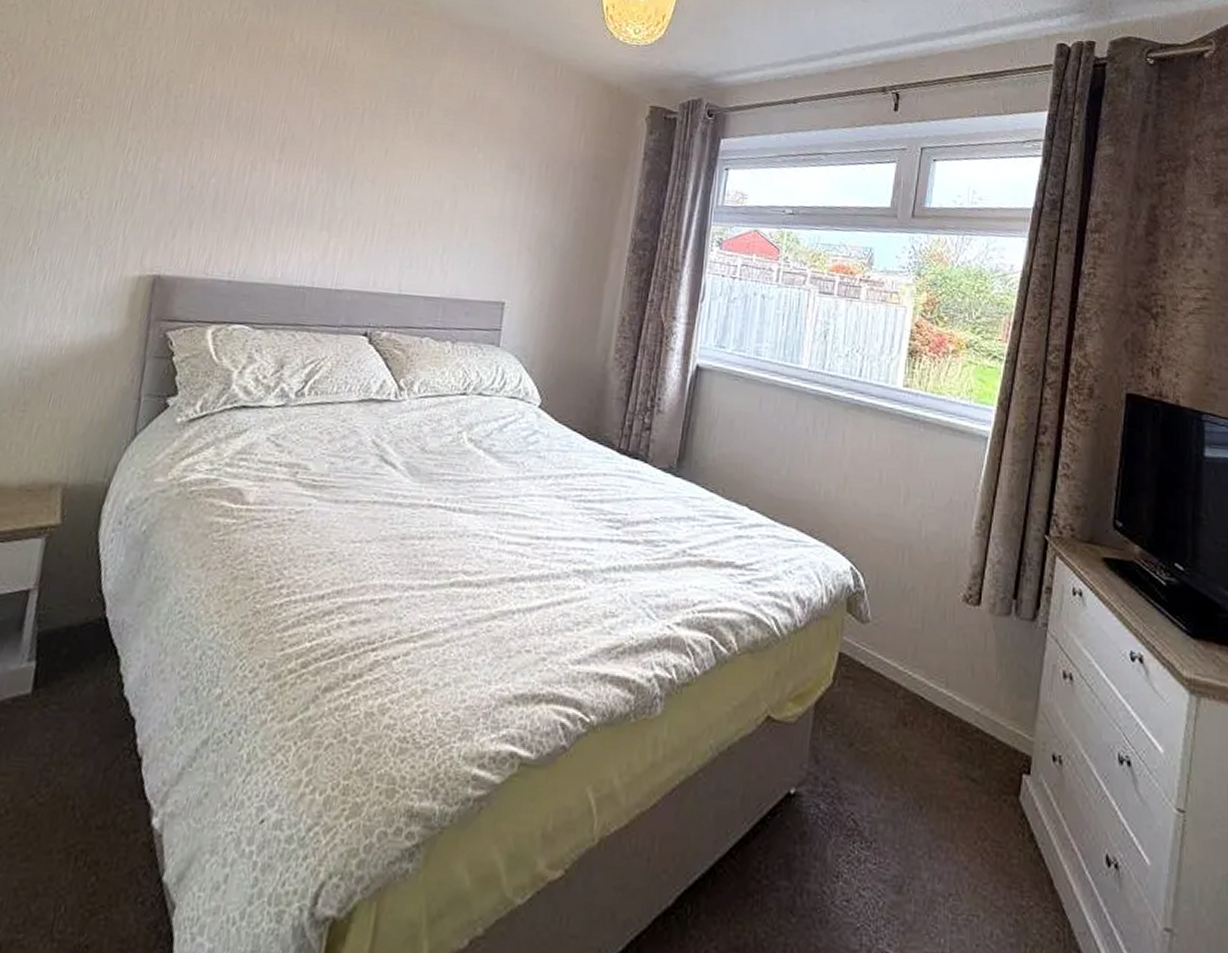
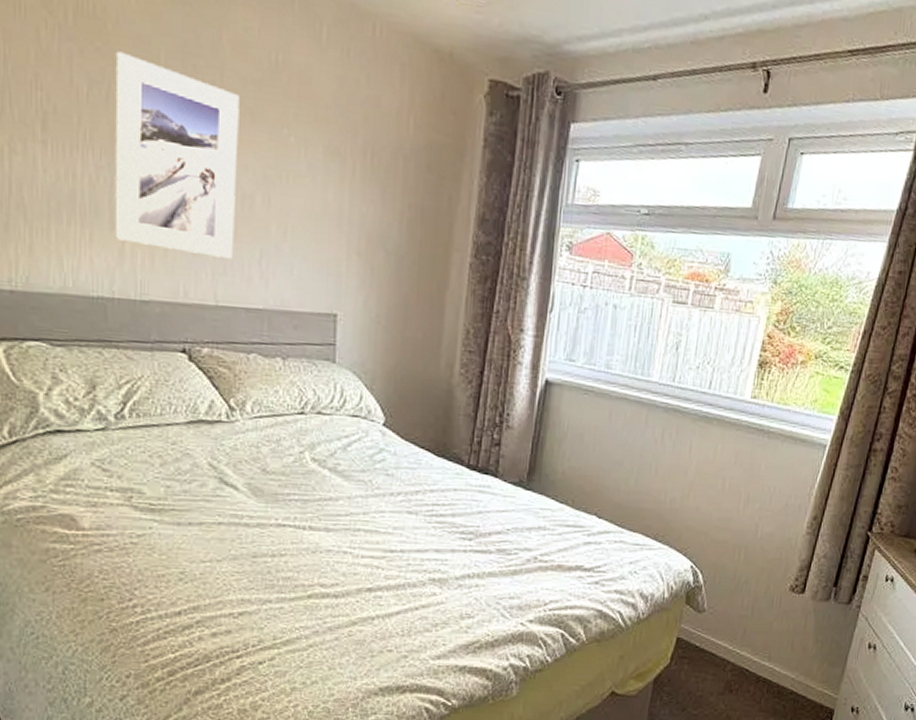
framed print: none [322,92,441,254] -> present [114,51,240,258]

